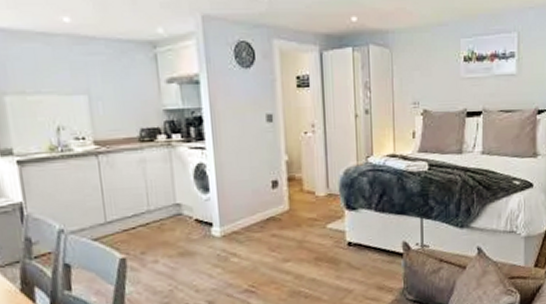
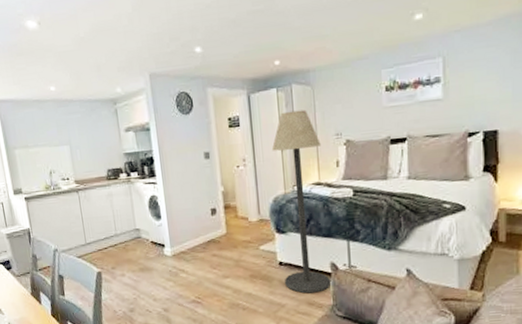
floor lamp: none [345,74,402,277] -> present [272,109,330,294]

